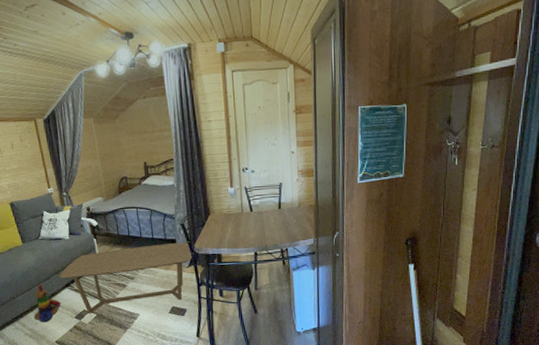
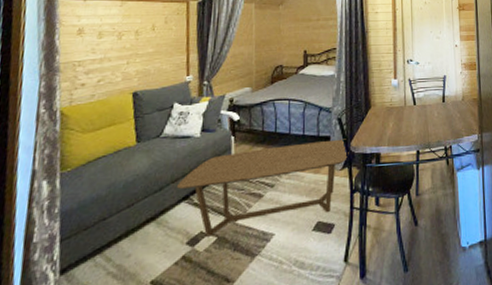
stacking toy: present [33,284,61,323] -> none [126,197,171,254]

